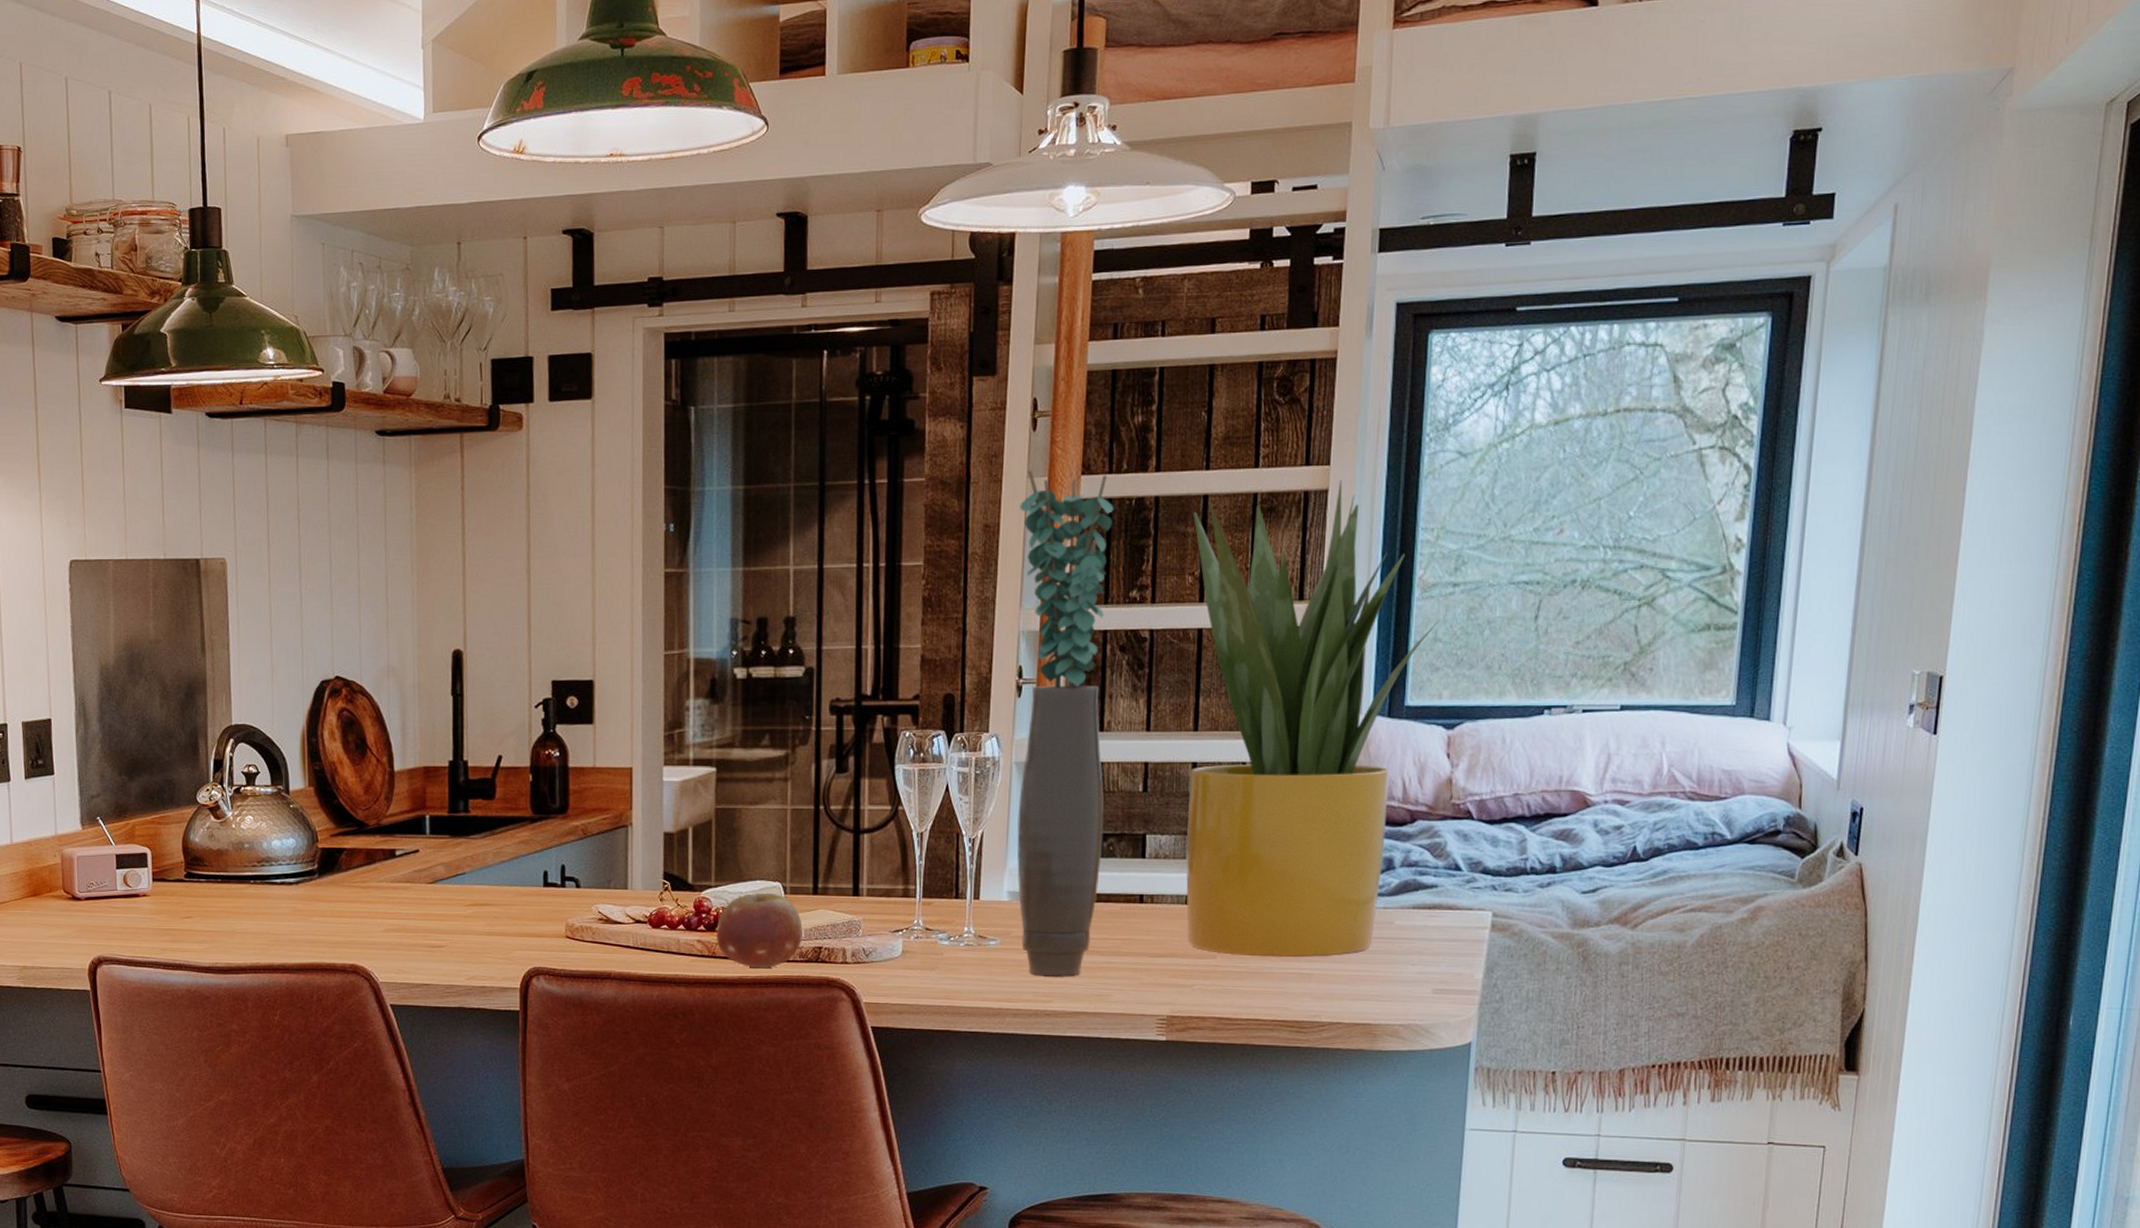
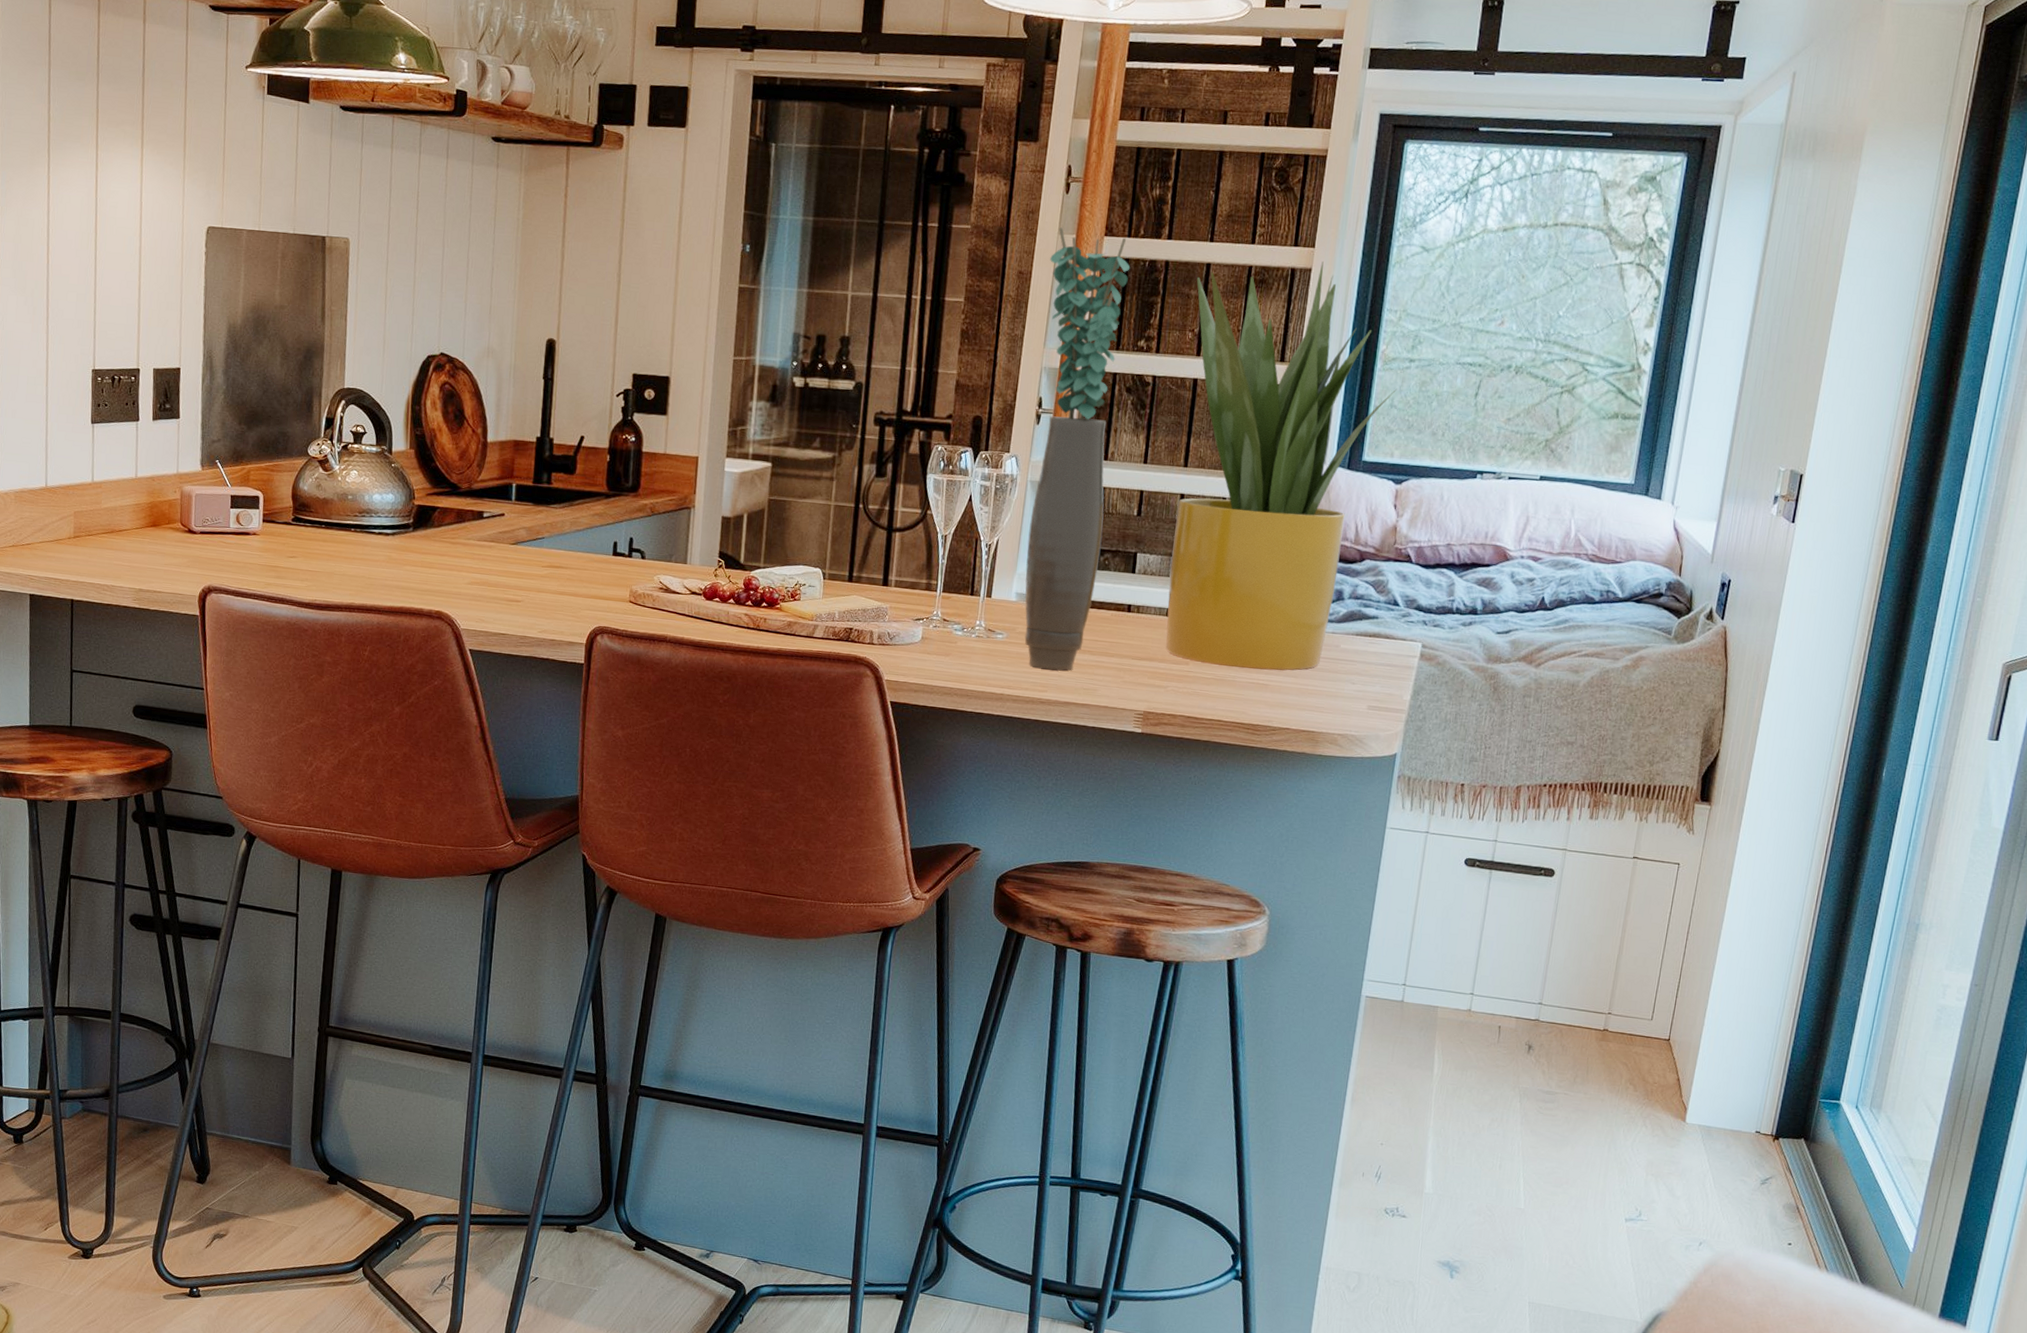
fruit: present [716,892,803,969] -> none [761,576,837,643]

